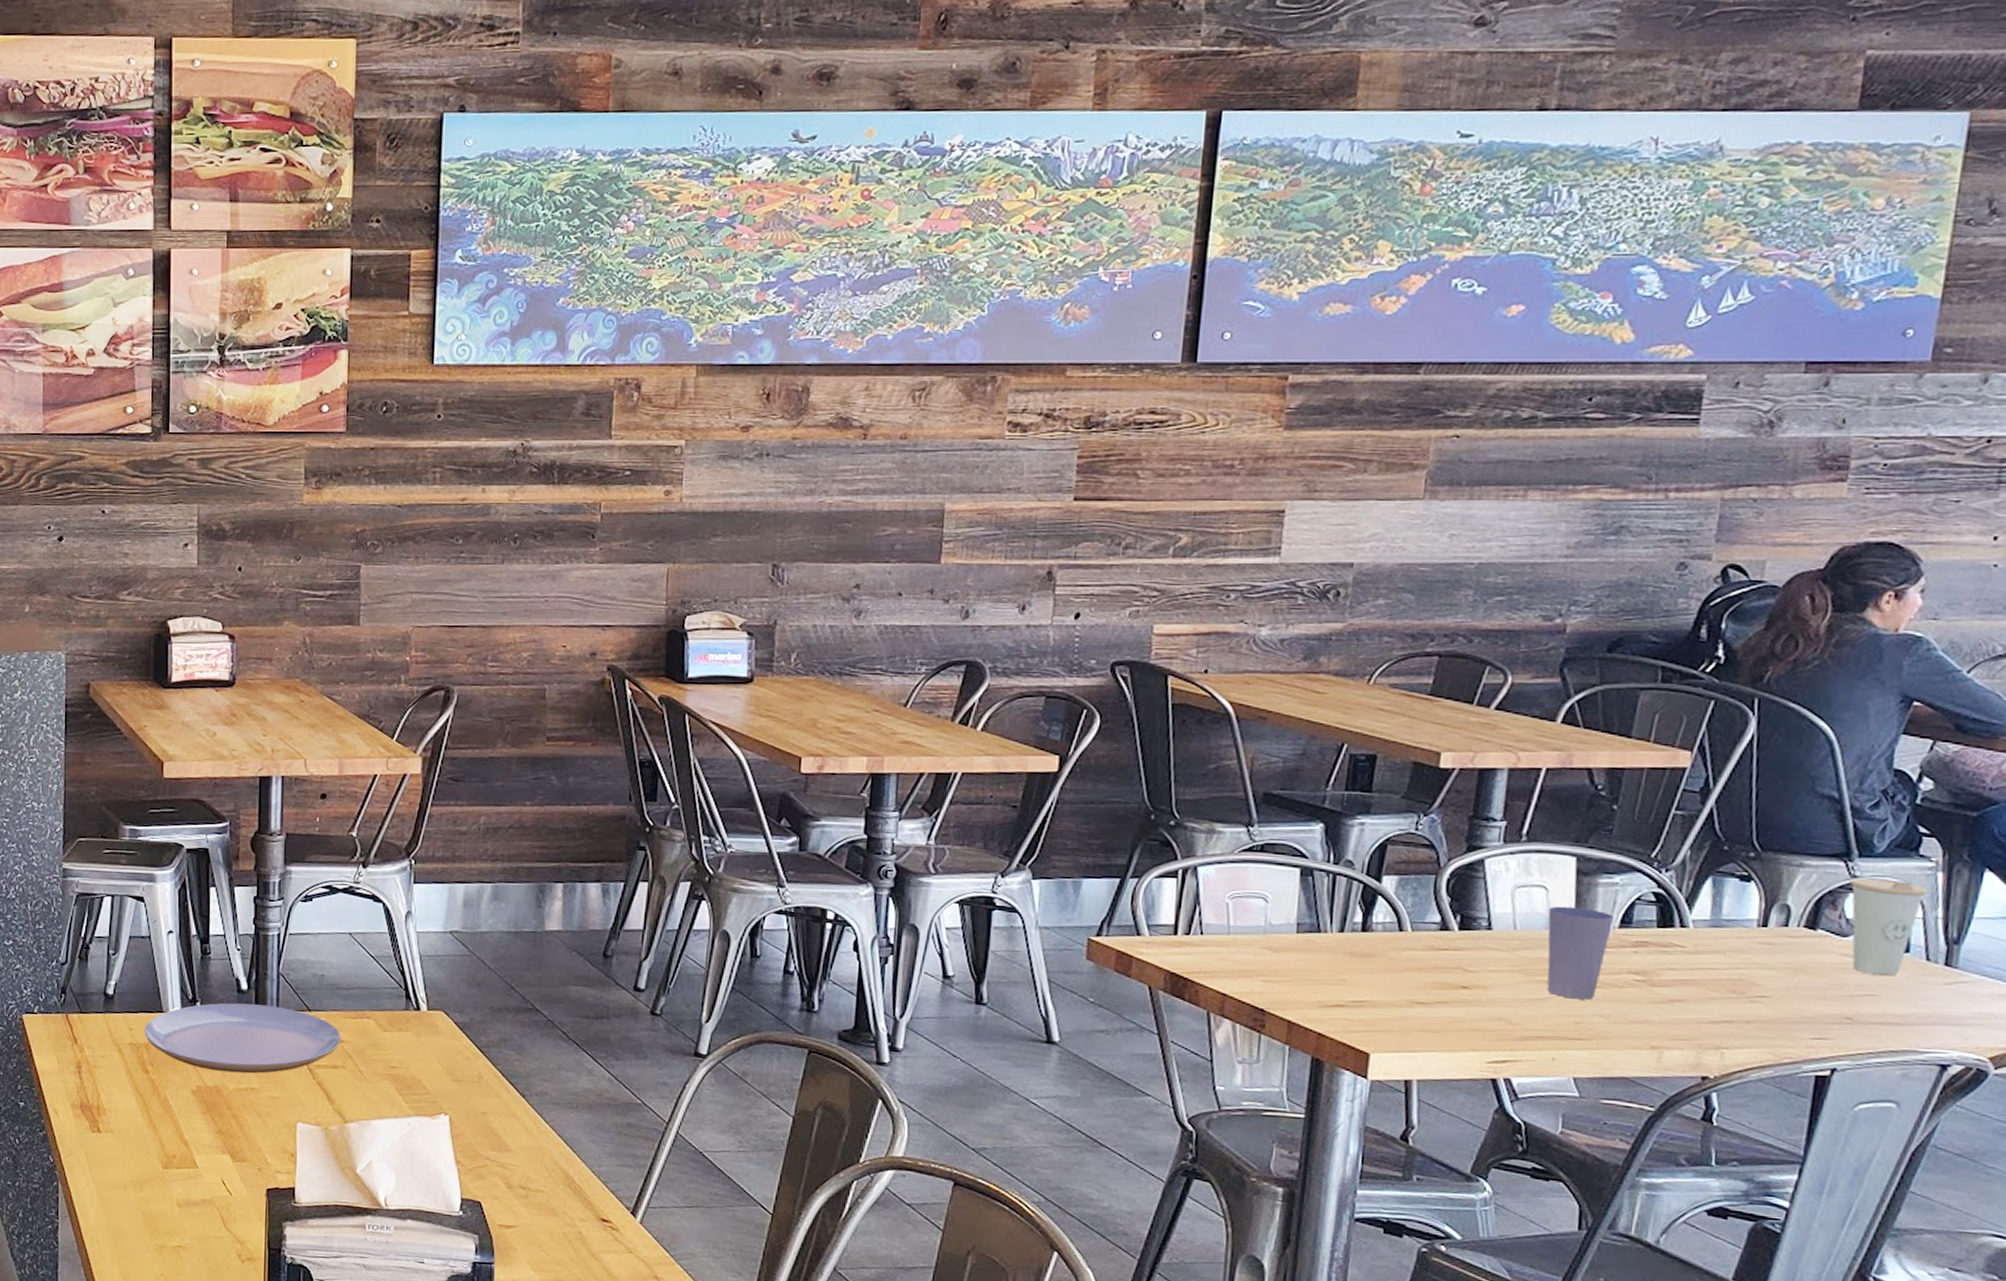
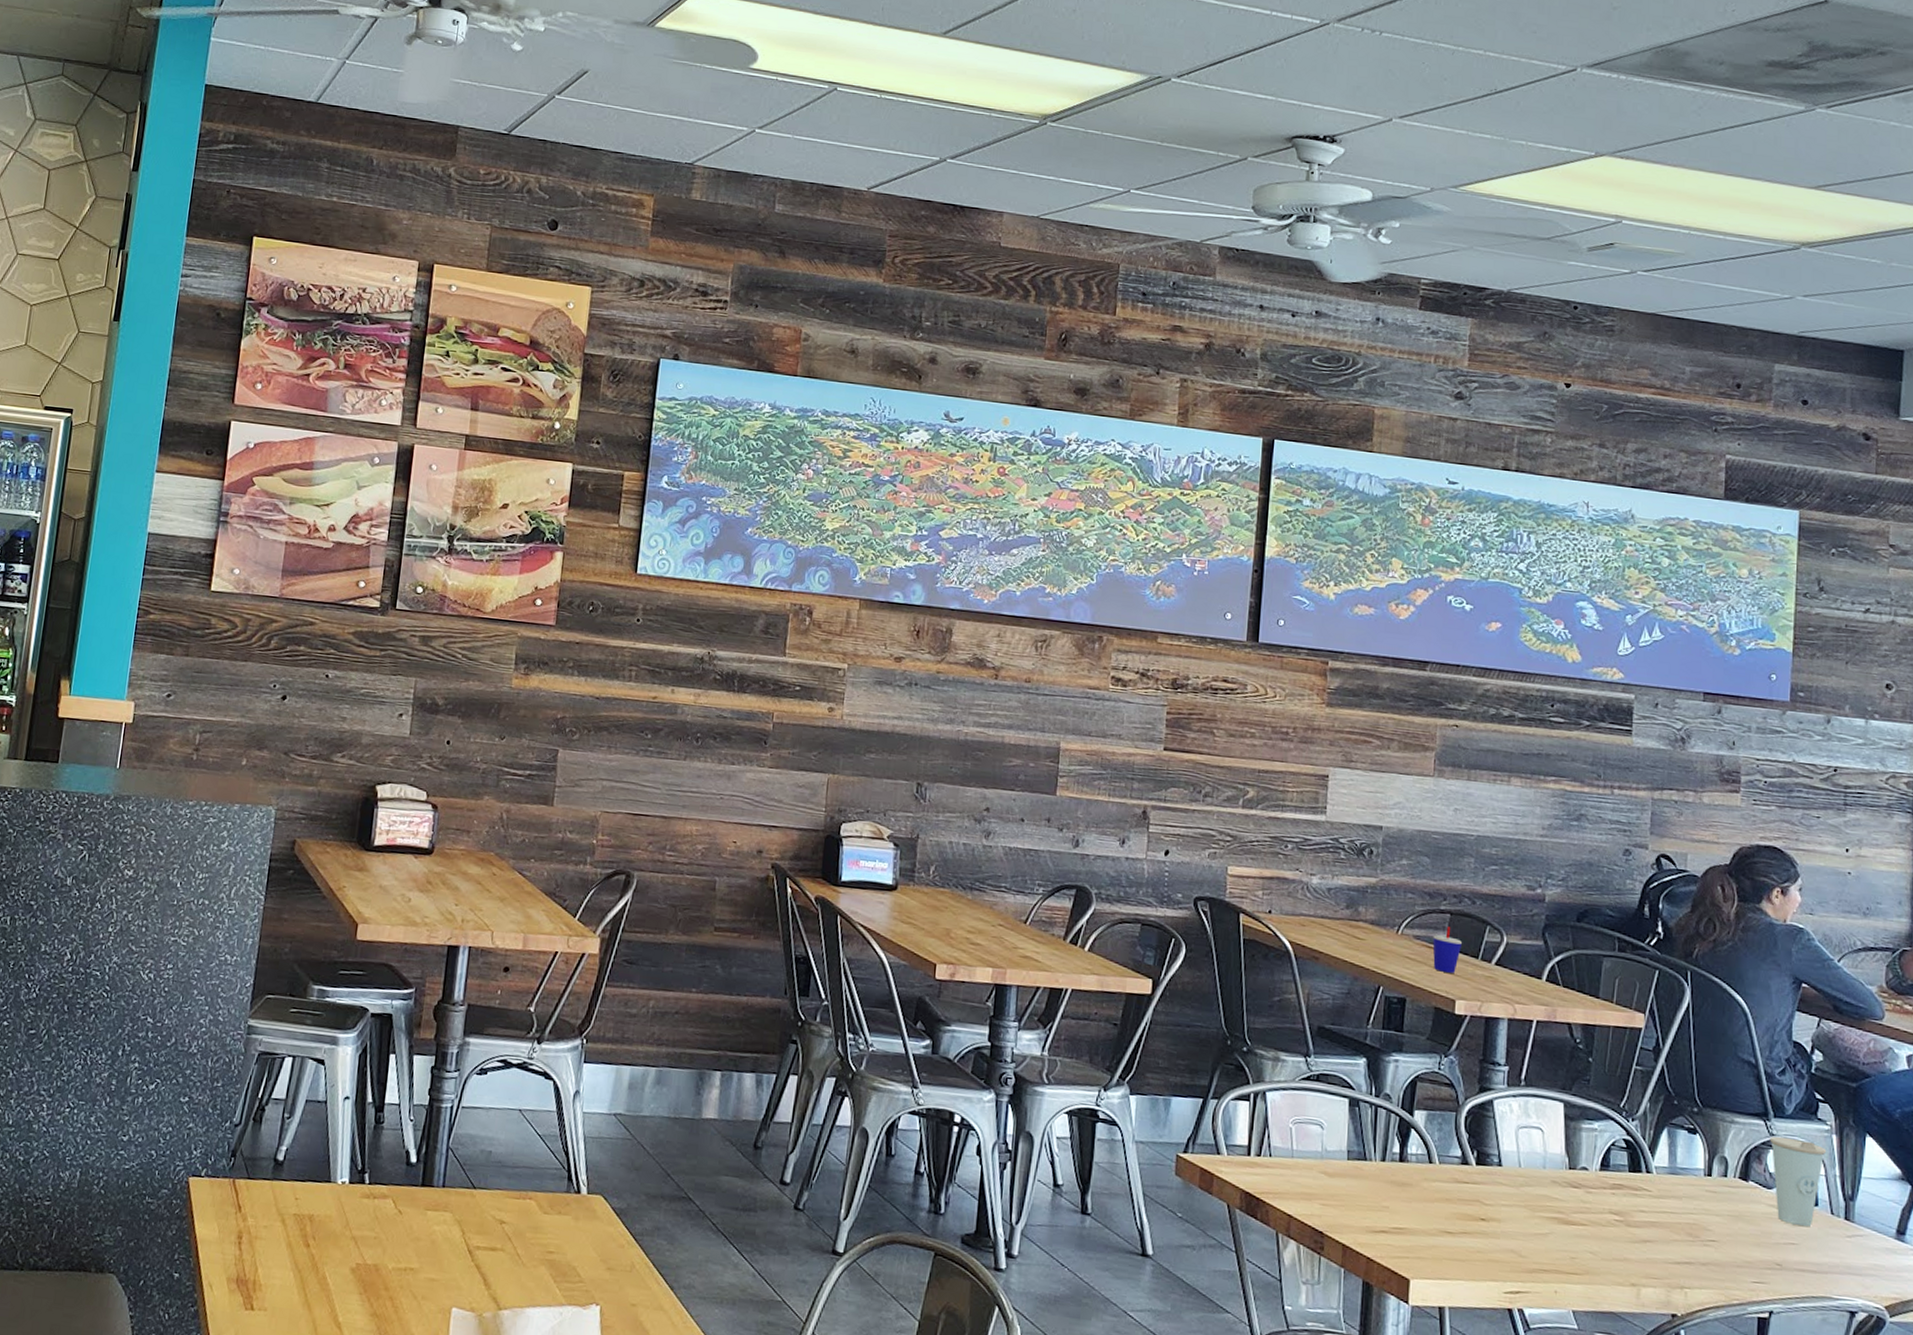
plate: present [144,1003,341,1074] -> none [309,1175,503,1253]
beverage cup: none [1413,671,1454,723] -> present [1432,927,1463,973]
cup: present [1546,906,1614,1000] -> none [1545,1147,1595,1237]

